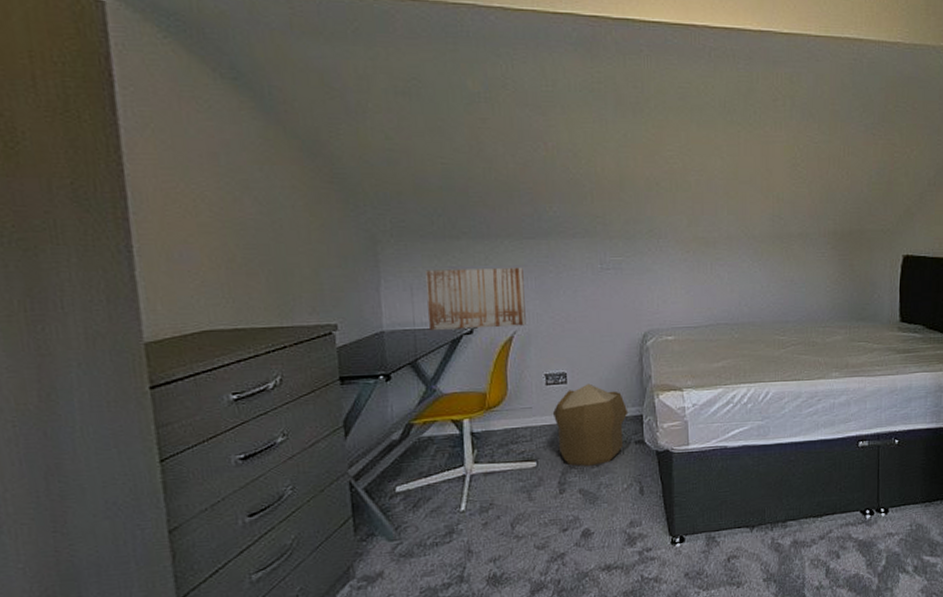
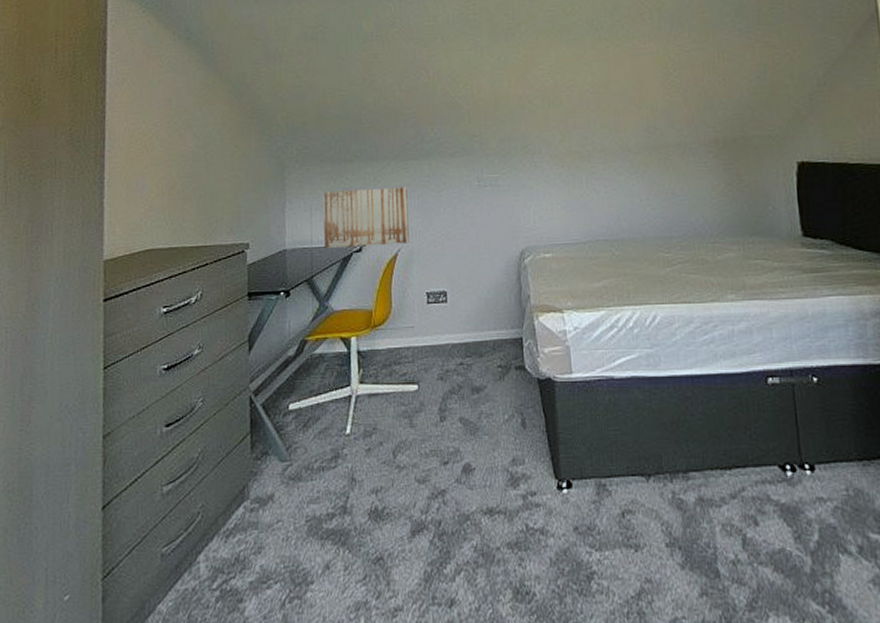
pouf: present [552,383,629,466] -> none [433,303,508,392]

